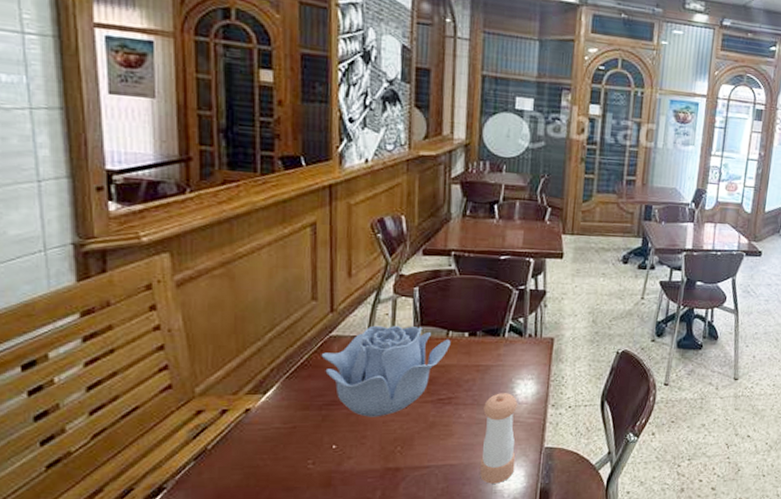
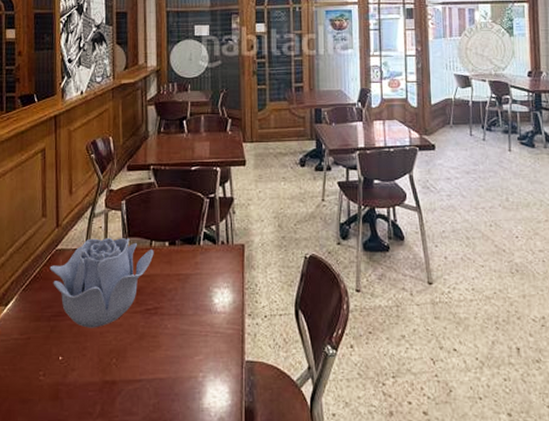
pepper shaker: present [480,393,517,484] -> none [186,302,219,401]

